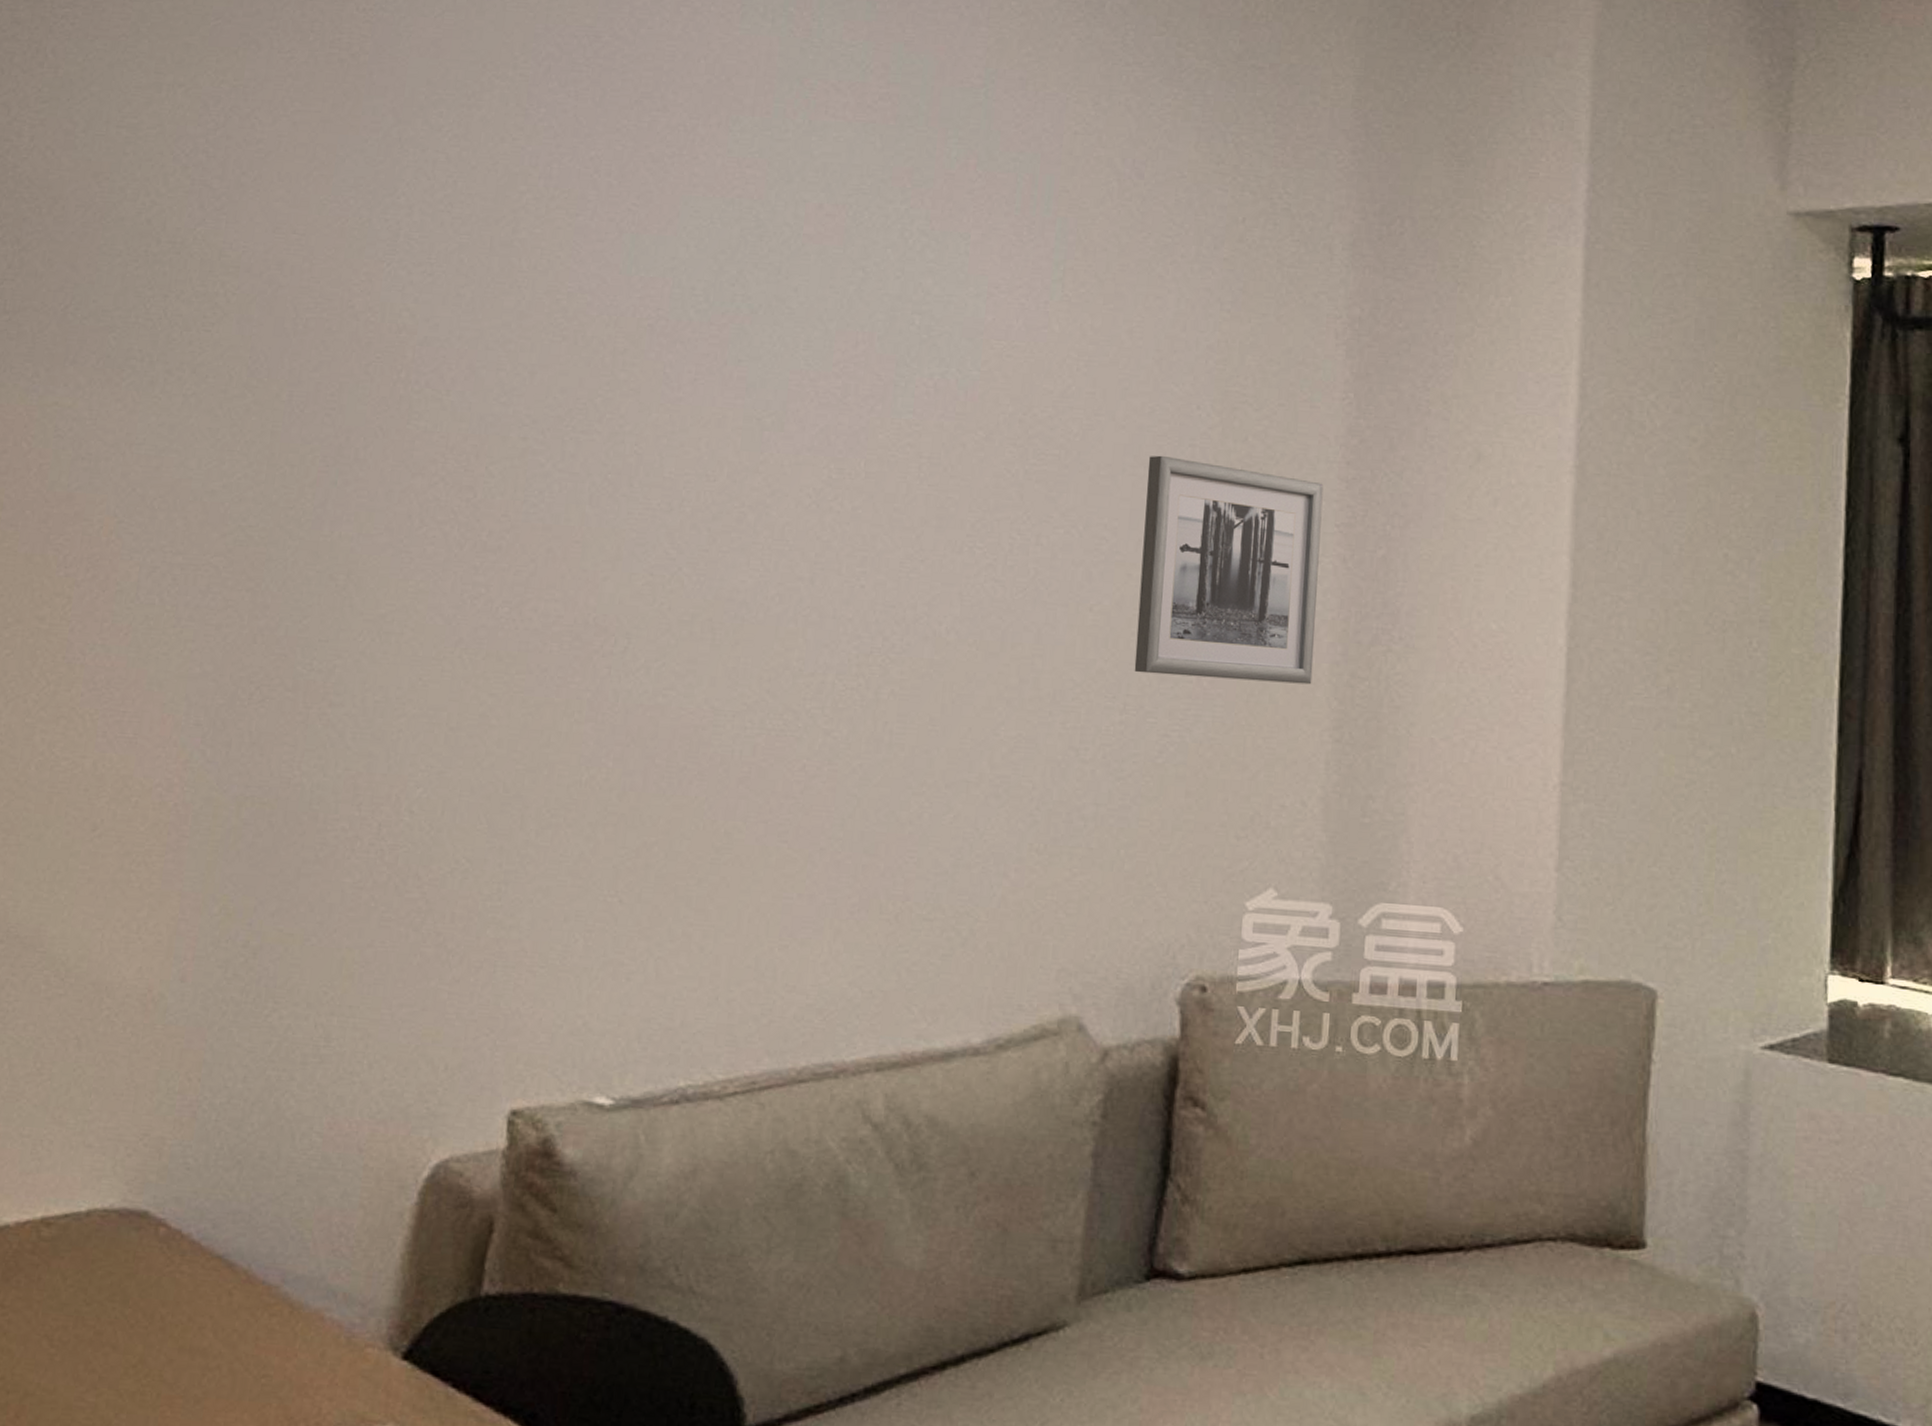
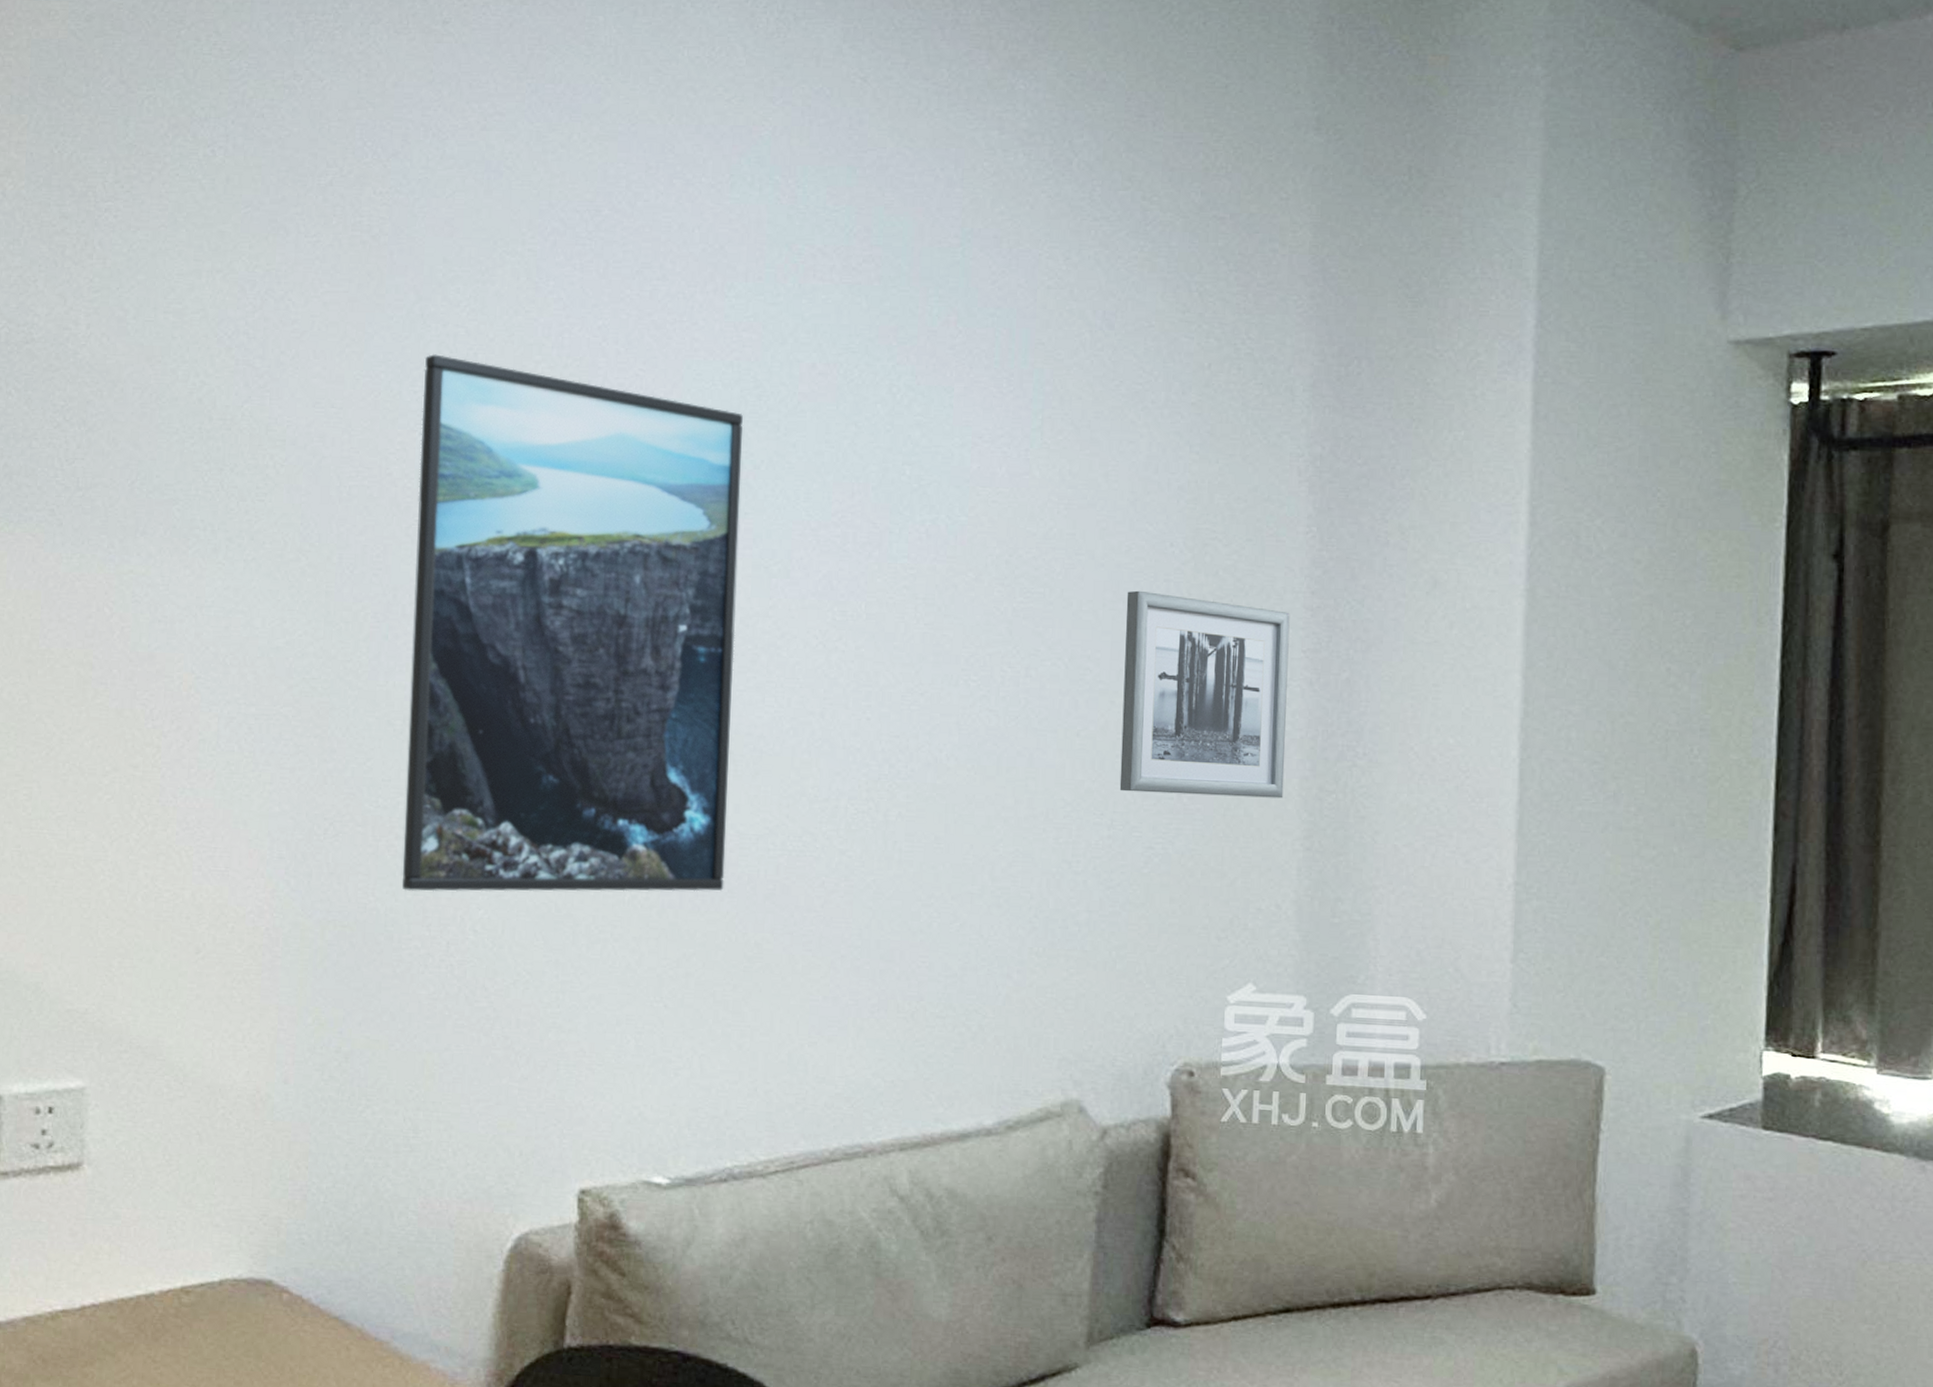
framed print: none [331,180,742,774] -> present [401,354,743,892]

